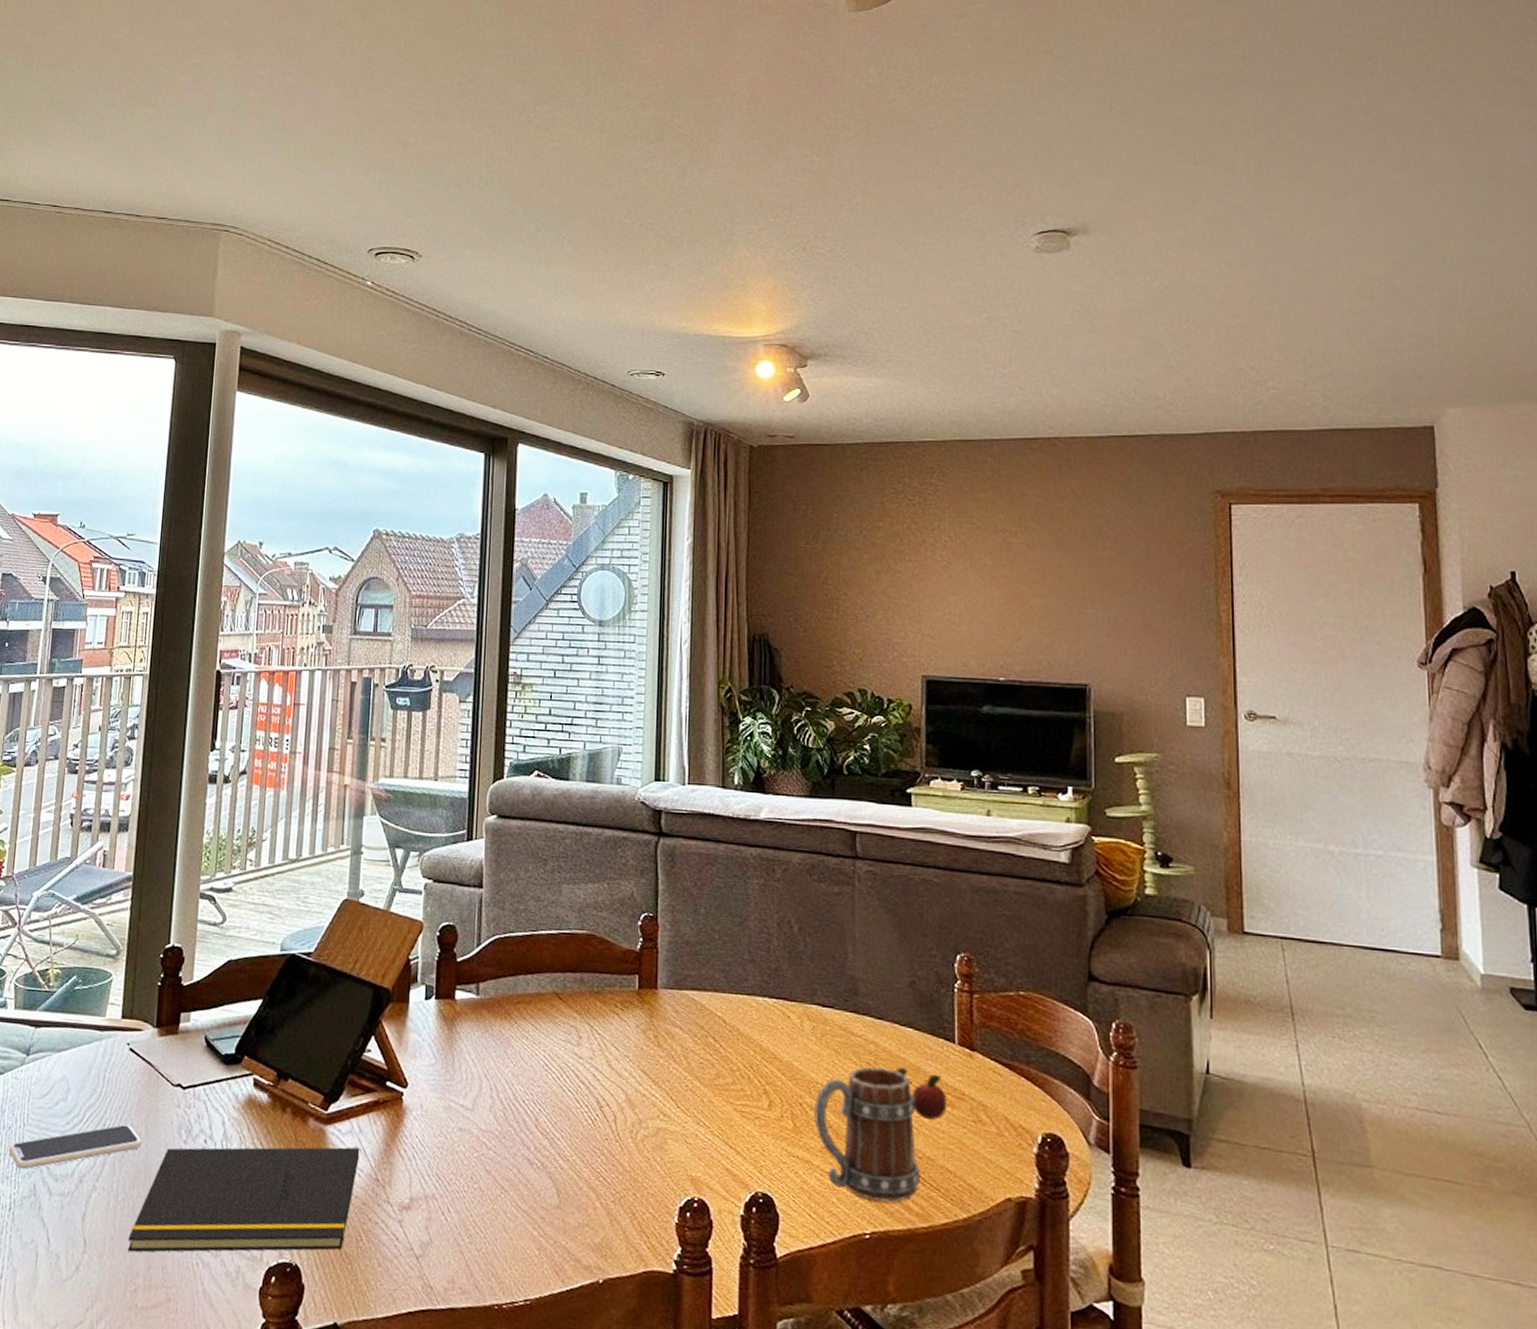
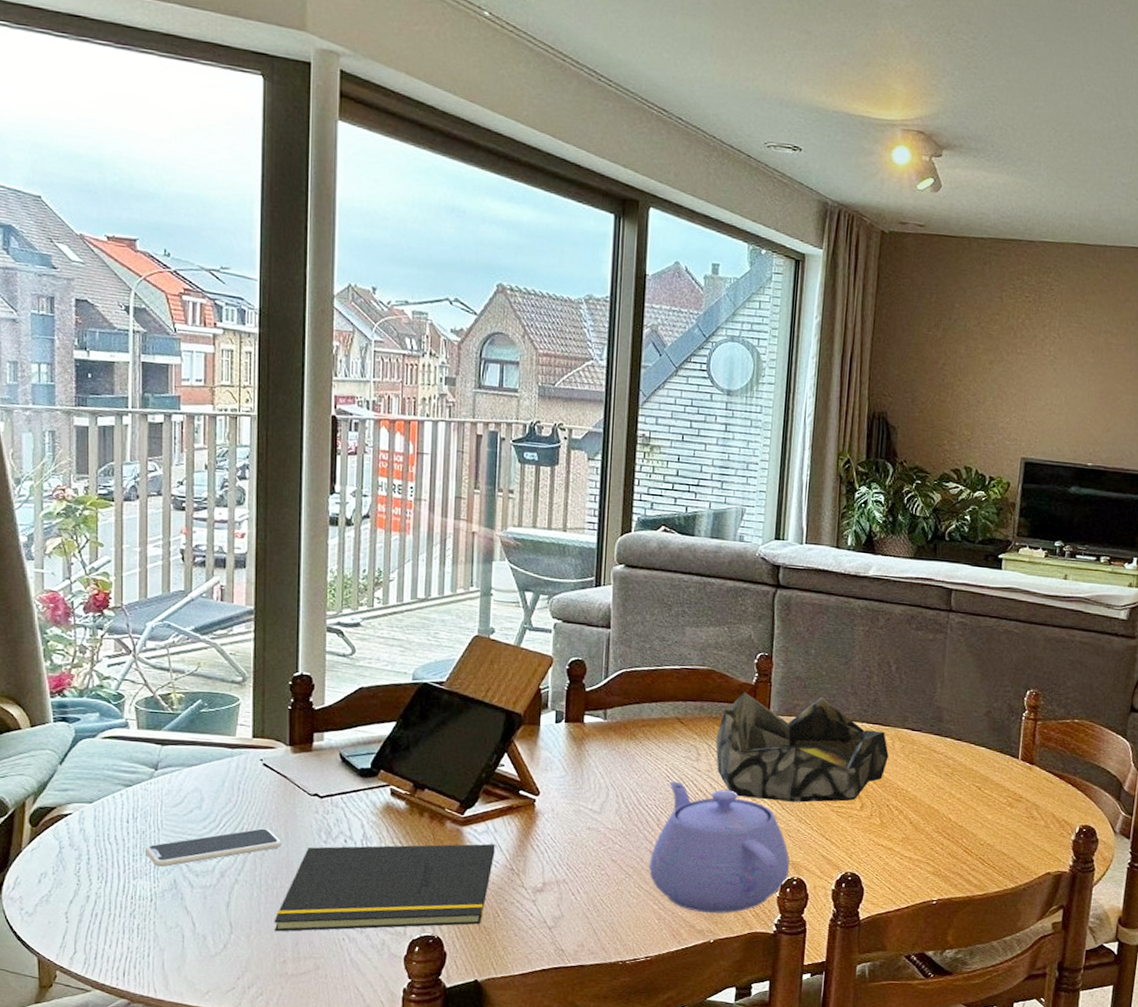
teapot: none [527,1070,689,1245] -> present [649,781,790,914]
decorative bowl: none [598,960,797,1099] -> present [716,692,889,803]
mug: present [814,1067,920,1203] -> none [898,777,982,878]
fruit: present [896,1068,947,1121] -> none [968,777,1008,817]

